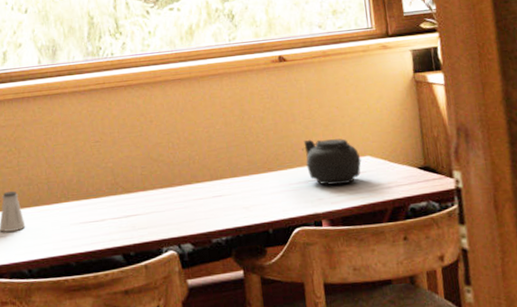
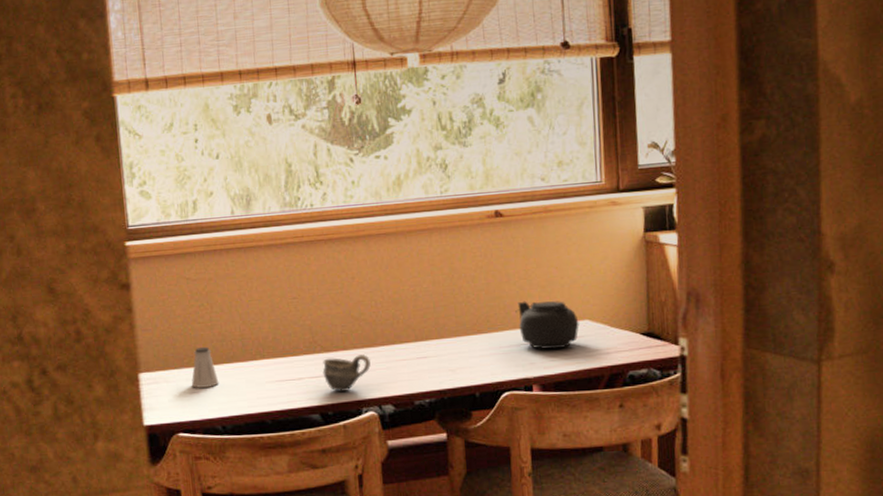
cup: none [124,194,170,233] -> present [322,354,371,393]

